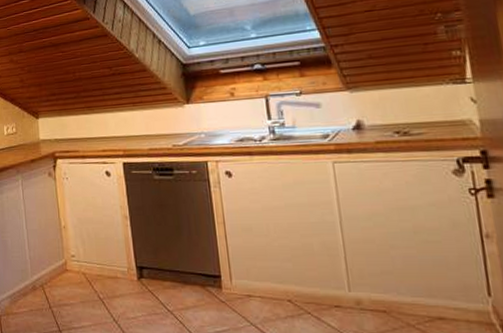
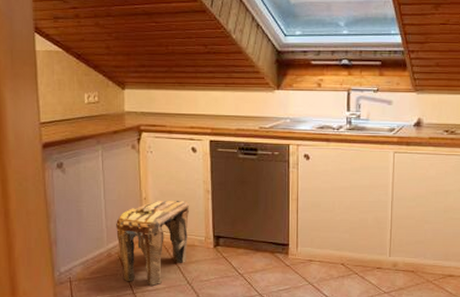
stool: none [38,228,110,323] -> present [116,200,190,286]

